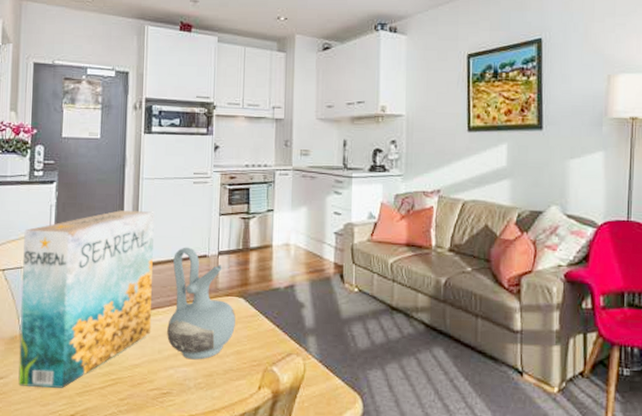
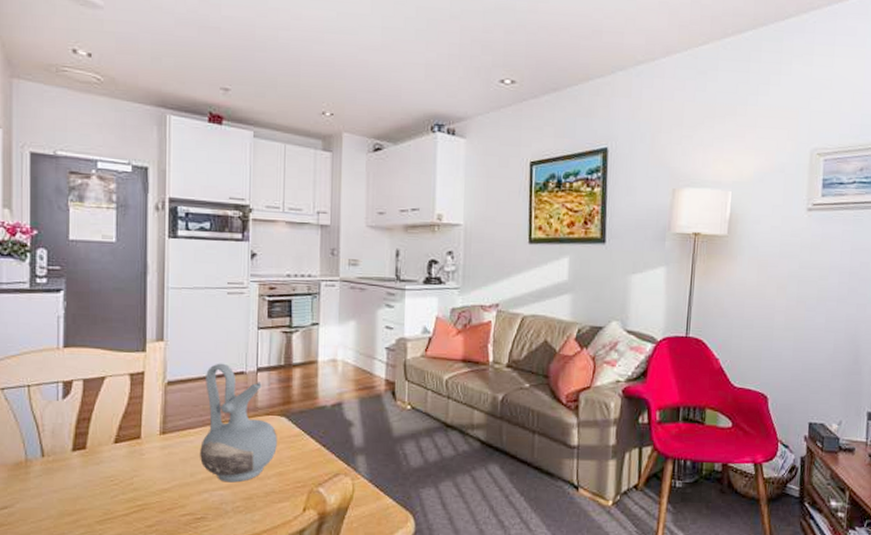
cereal box: present [18,210,154,388] -> none [25,323,183,516]

